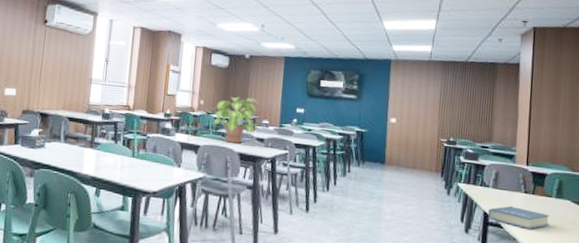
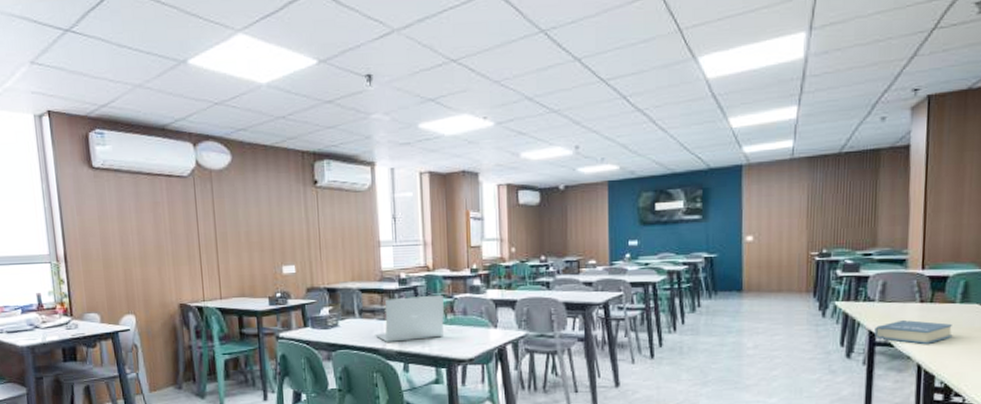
laptop: none [75,129,139,170] -> present [375,294,444,342]
plant: present [212,97,259,144] -> none [526,236,585,292]

